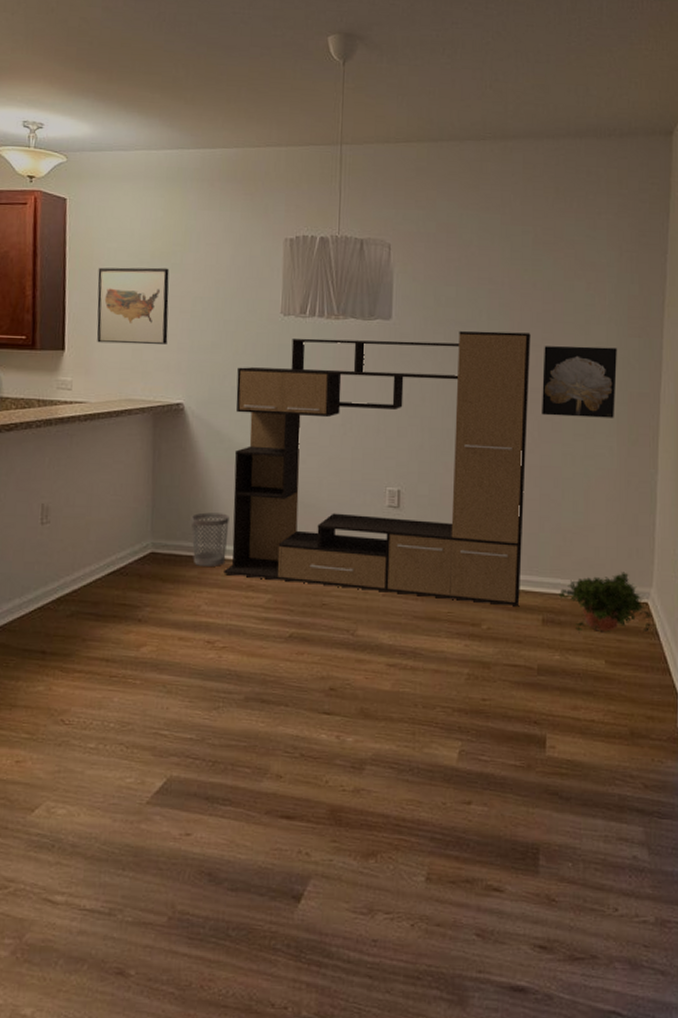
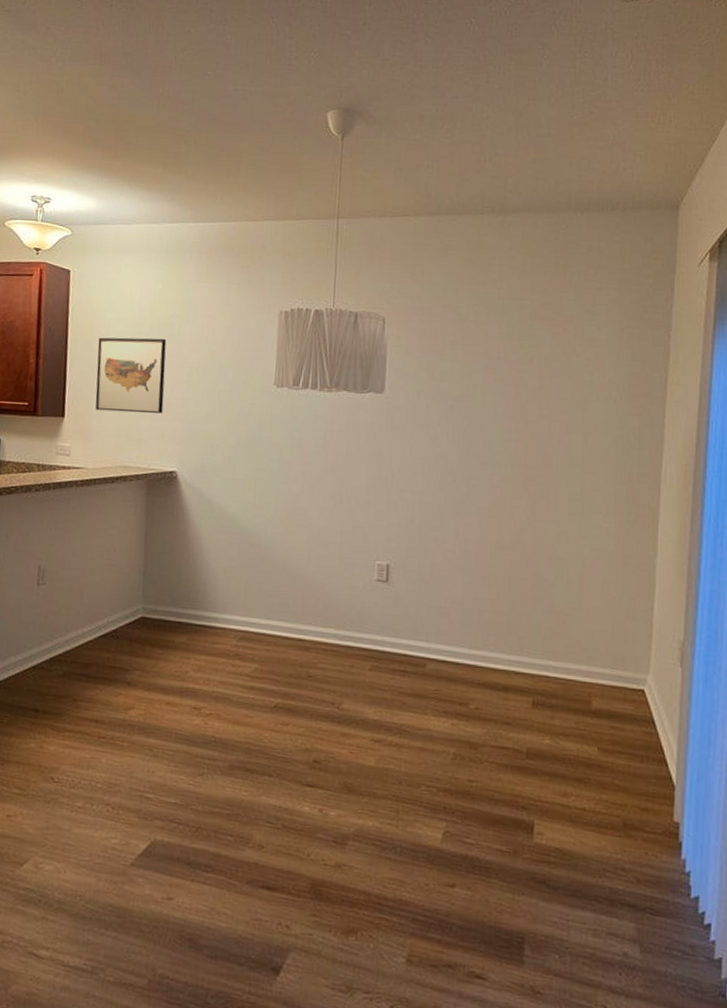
wastebasket: present [191,512,230,566] -> none [181,579,219,634]
media console: present [223,331,531,606] -> none [211,406,526,686]
wall art: present [542,345,617,418] -> none [536,422,616,498]
potted plant: present [556,571,654,633] -> none [548,656,650,721]

